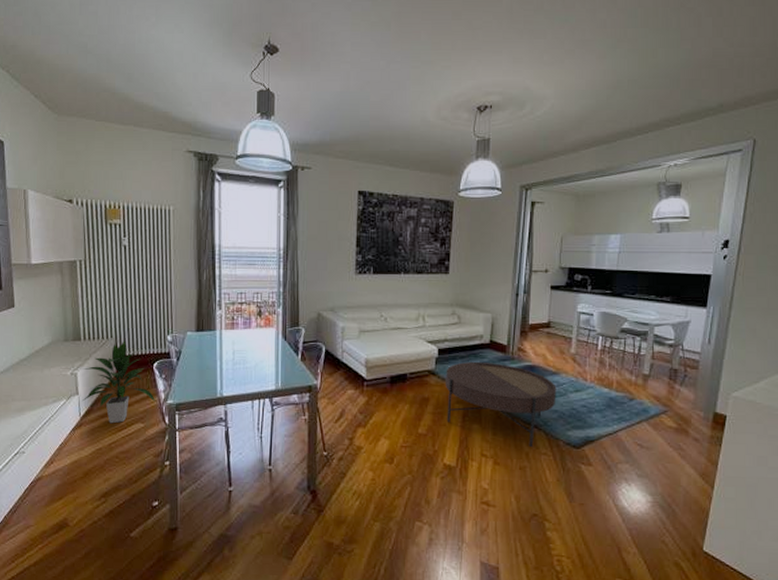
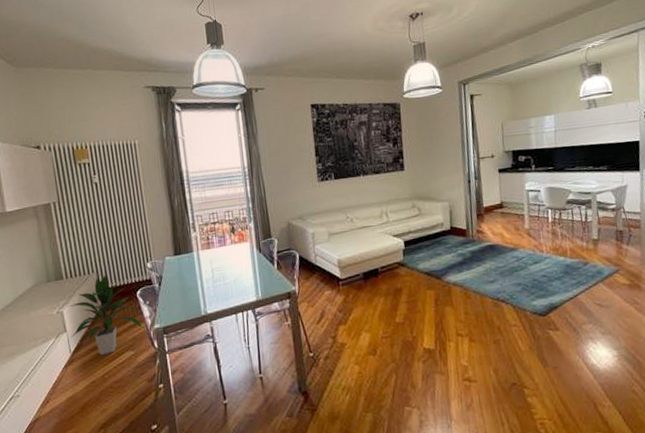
coffee table: present [446,361,557,447] -> none [413,247,518,321]

